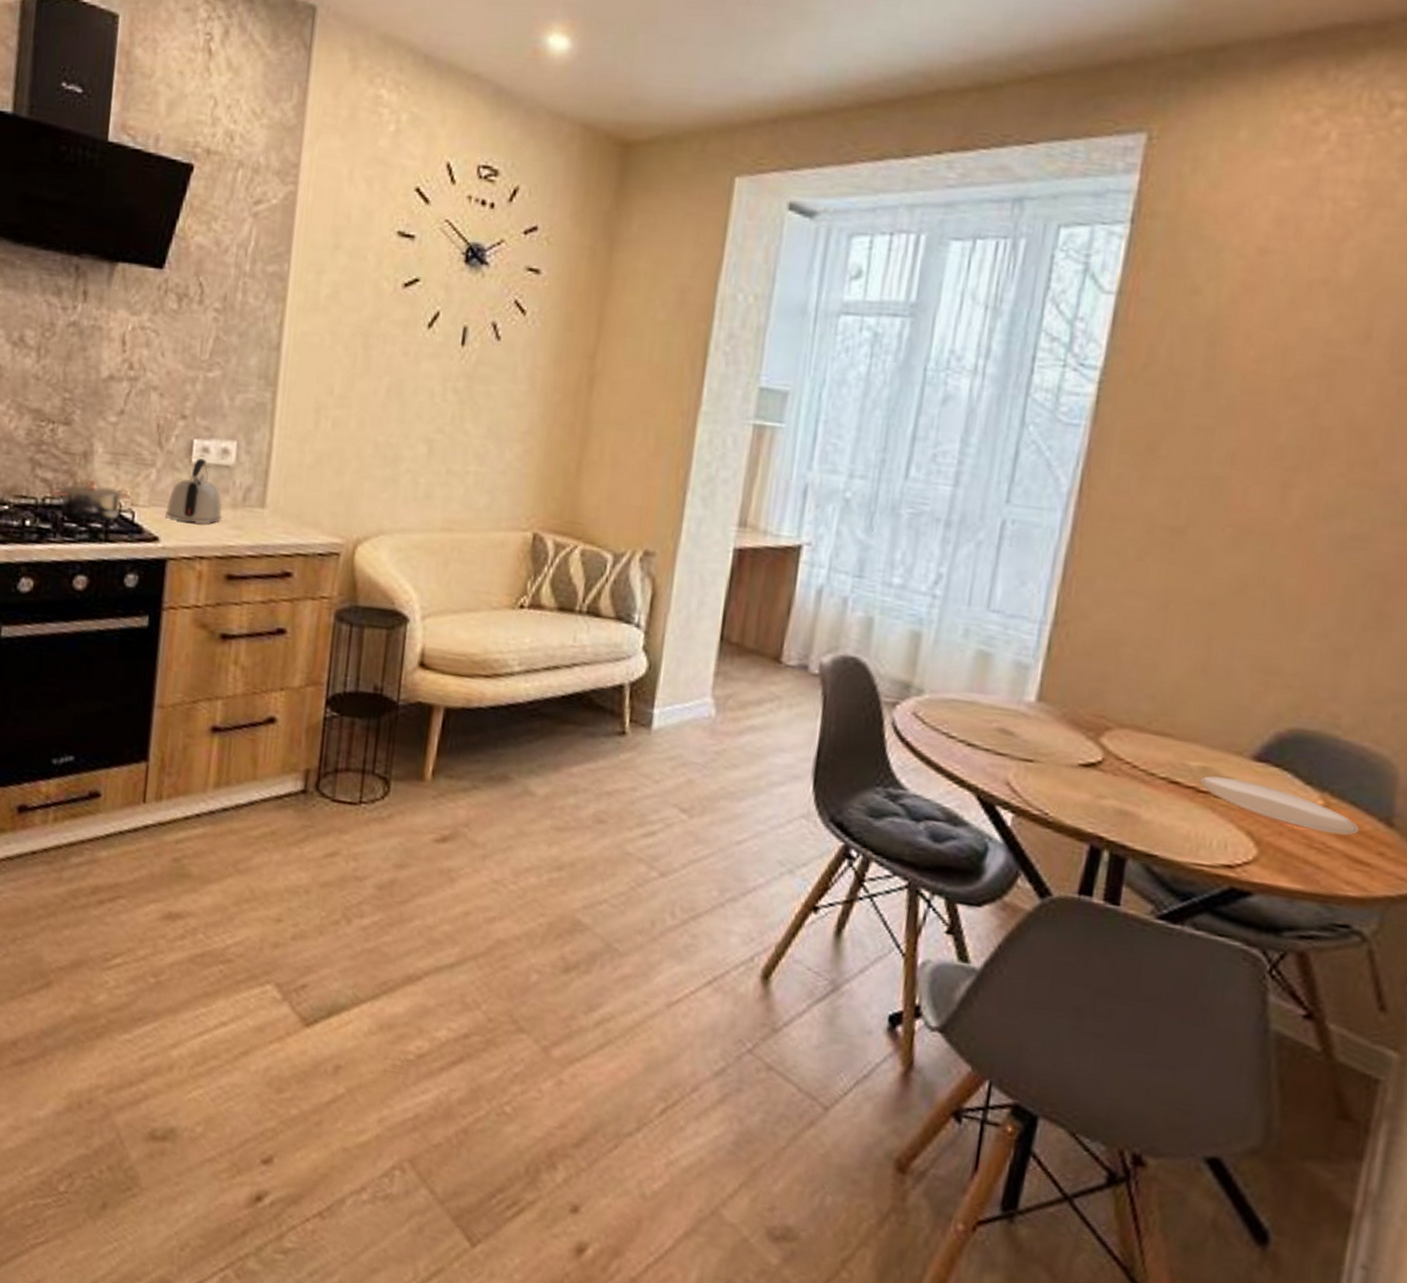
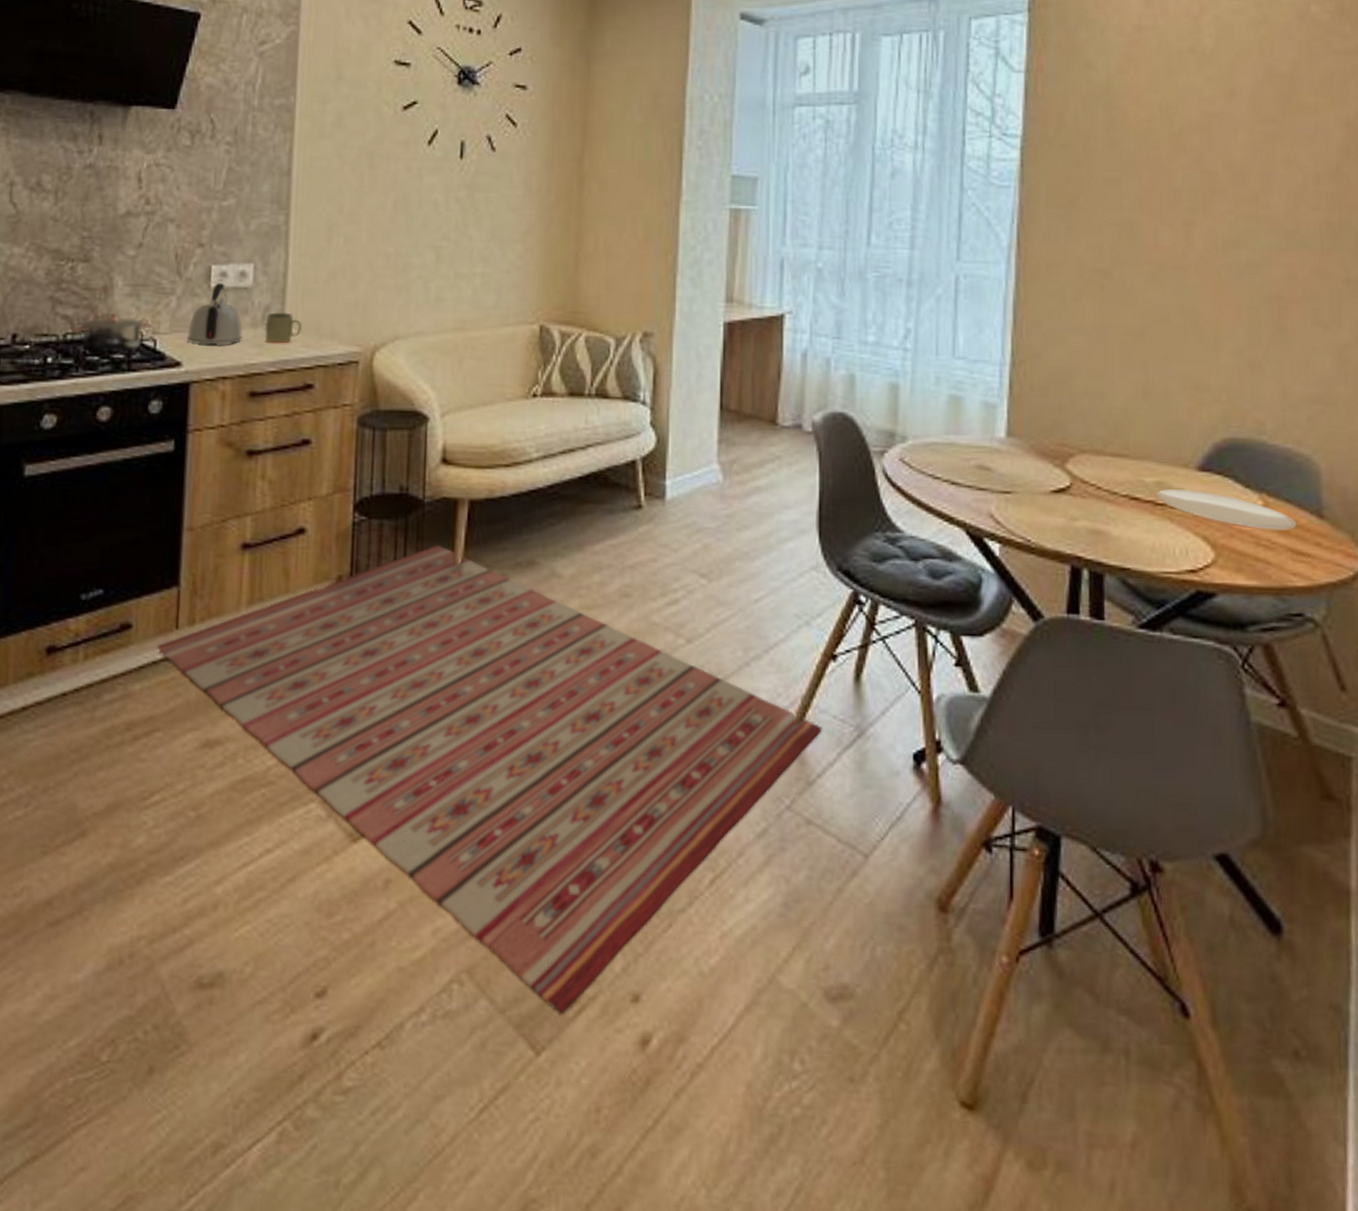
rug: none [123,748,795,1212] -> present [156,544,823,1013]
mug: none [244,494,283,528] -> present [264,312,301,344]

